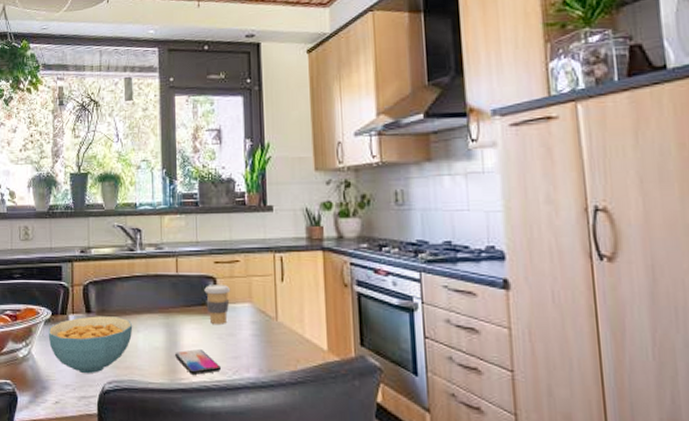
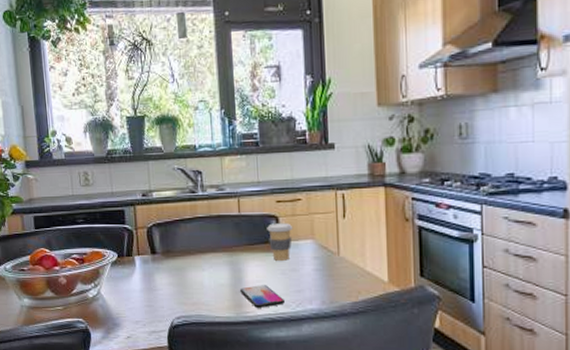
cereal bowl: present [48,316,133,374] -> none [115,257,198,311]

